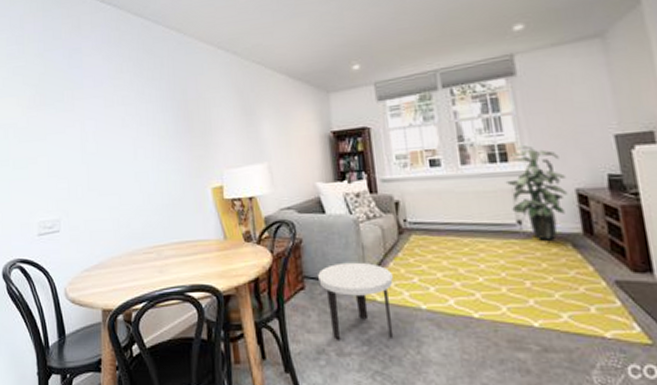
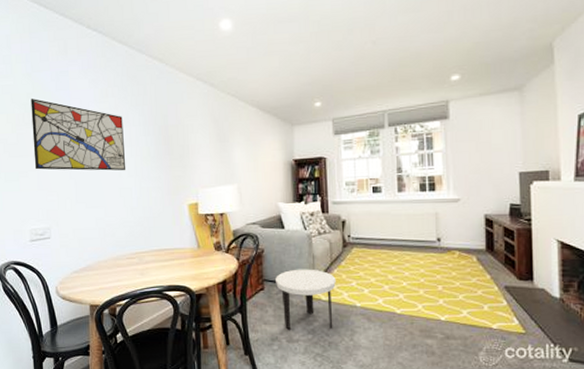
wall art: none [42,79,143,155] -> present [30,99,126,171]
indoor plant: present [505,145,568,240] -> none [431,178,478,255]

